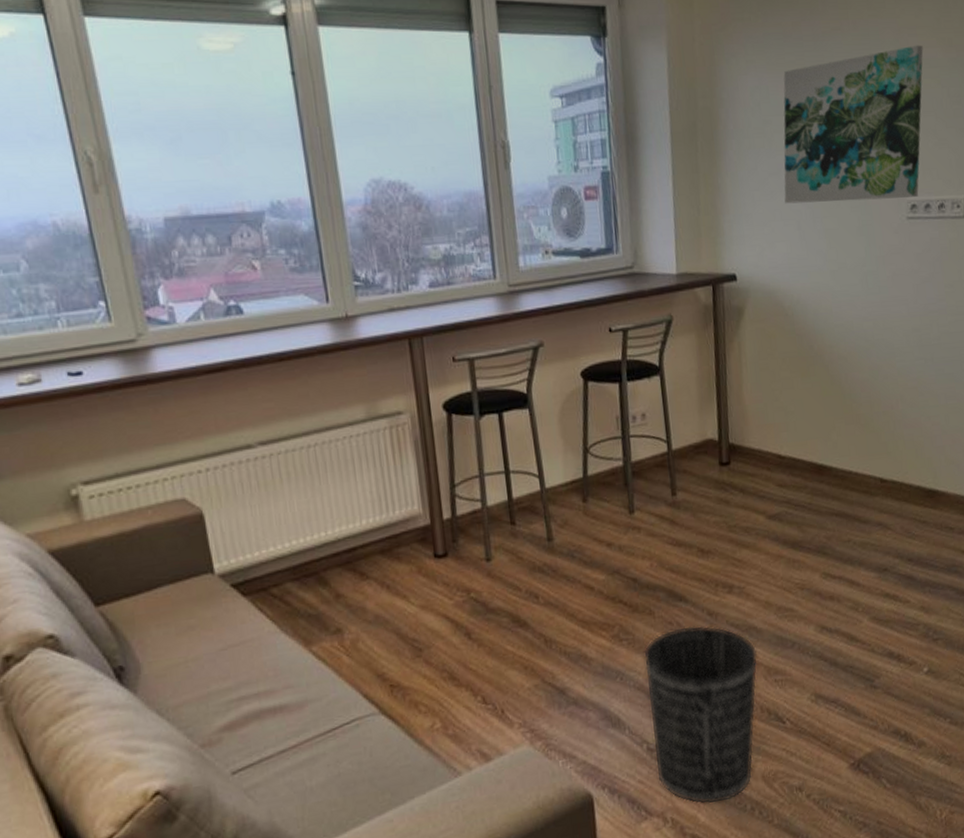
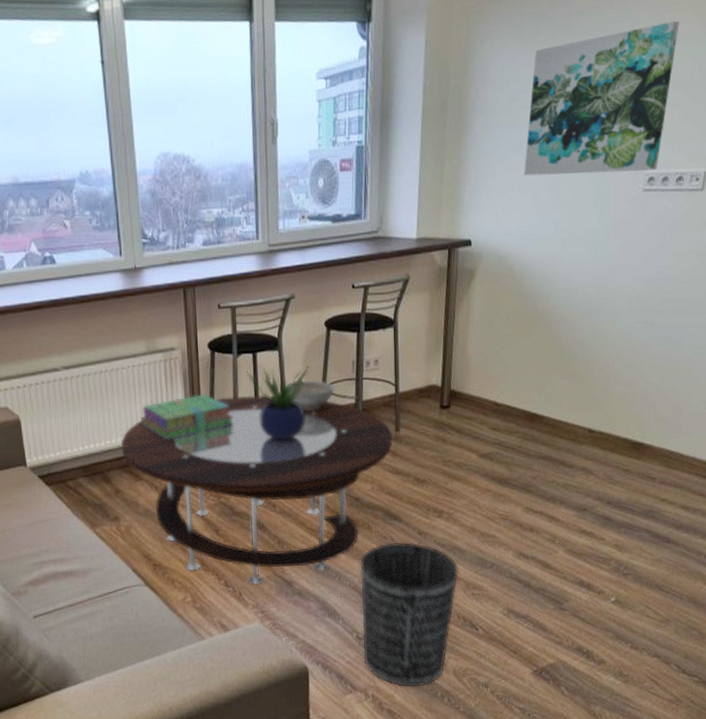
coffee table: none [339,463,670,698] -> present [121,395,392,585]
stack of books: none [363,466,481,527] -> present [141,394,234,441]
potted plant: none [492,425,567,515] -> present [246,366,309,440]
decorative bowl: none [538,441,599,478] -> present [284,379,335,411]

